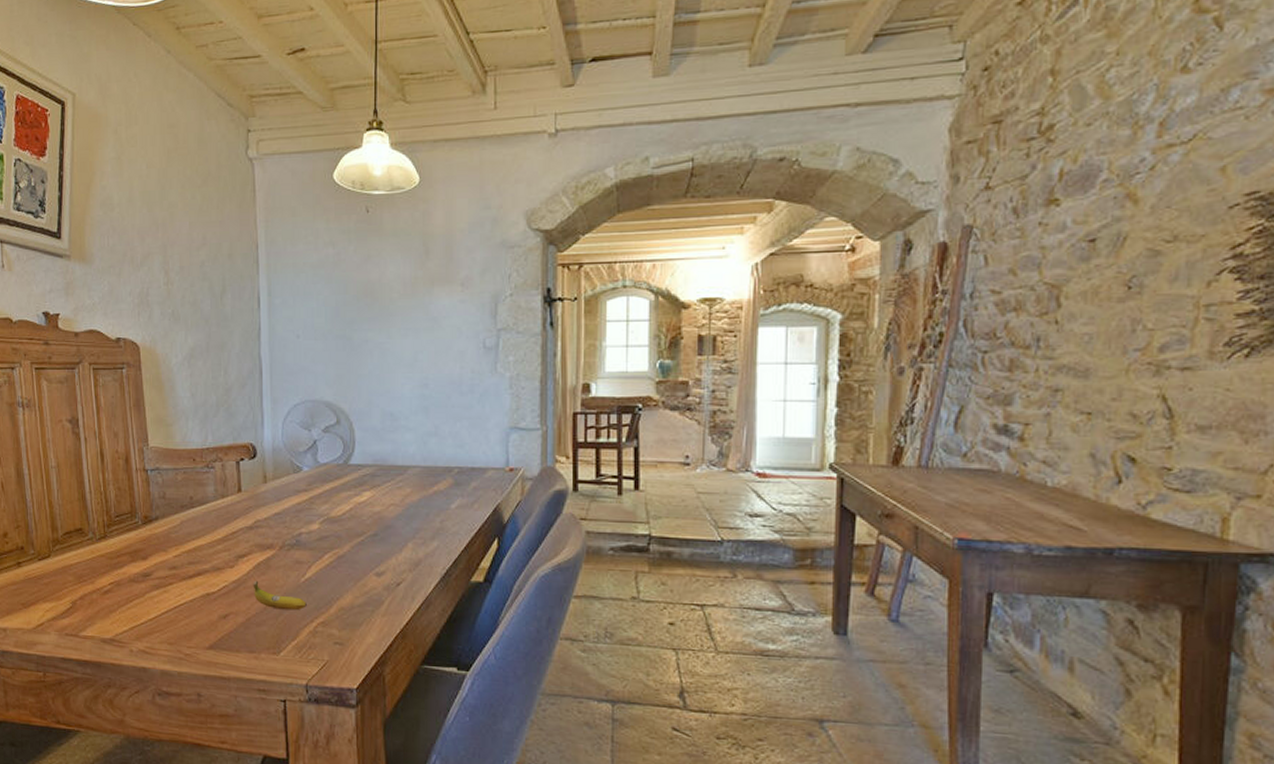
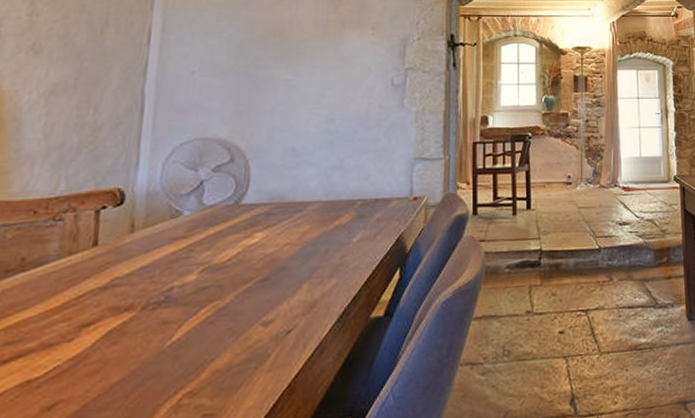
fruit: present [253,580,307,611] -> none [97,353,171,386]

